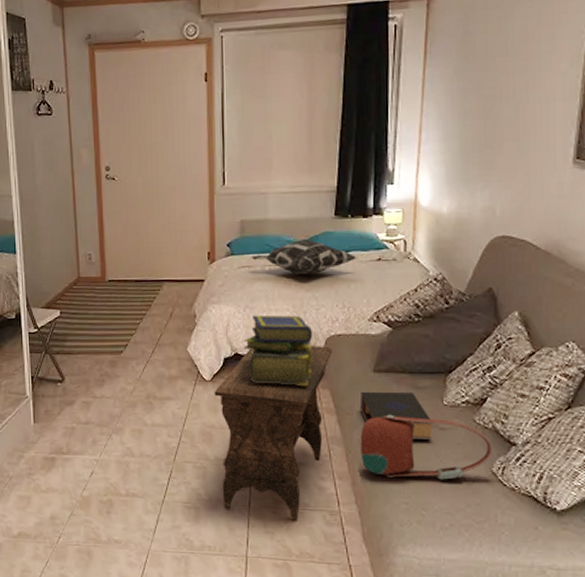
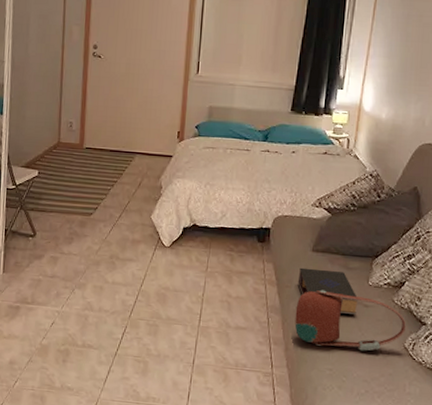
footstool: present [214,345,333,521] -> none [170,221,279,380]
stack of books: present [243,314,313,386] -> none [201,191,264,259]
decorative pillow: present [251,239,356,275] -> none [215,129,306,161]

